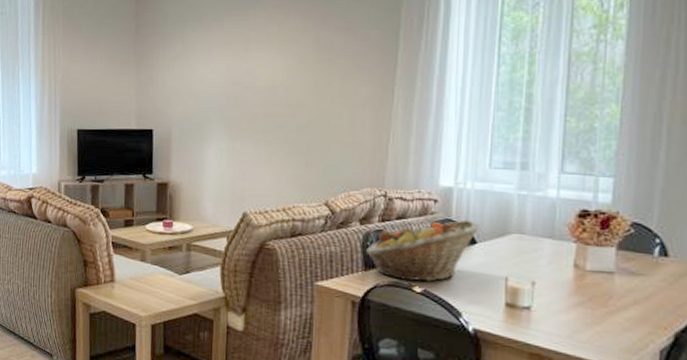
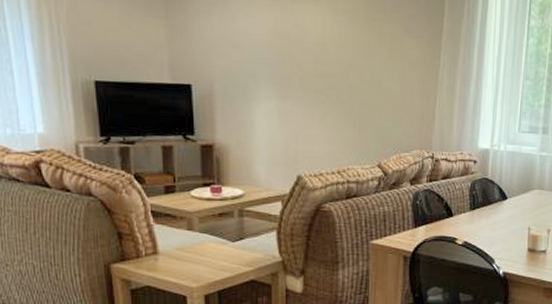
fruit basket: present [365,219,480,282] -> none [415,178,510,235]

